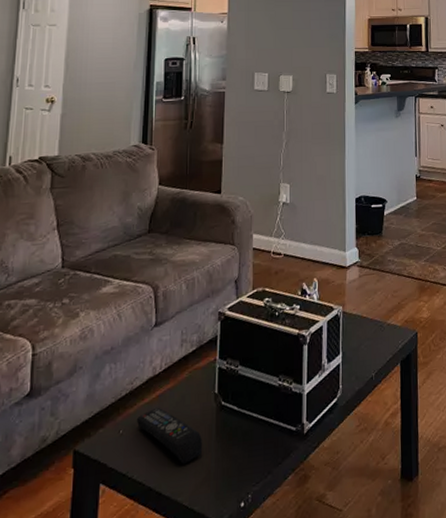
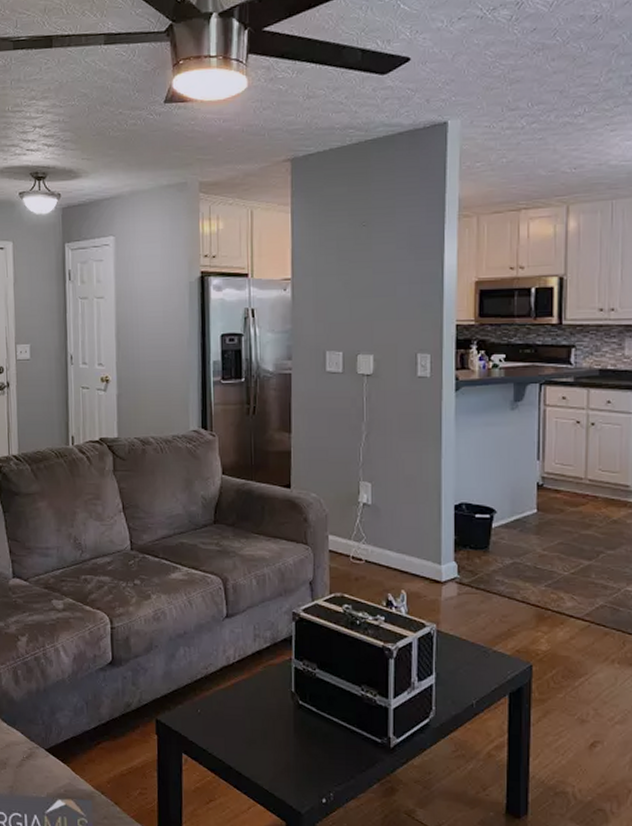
remote control: present [136,407,203,464] -> none [212,695,281,752]

